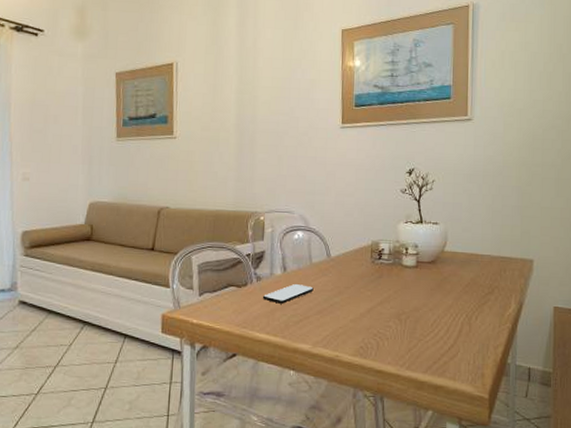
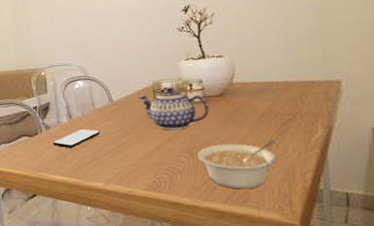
teapot: none [356,248,421,294] -> present [138,87,209,130]
legume: none [404,311,477,360] -> present [196,140,277,189]

